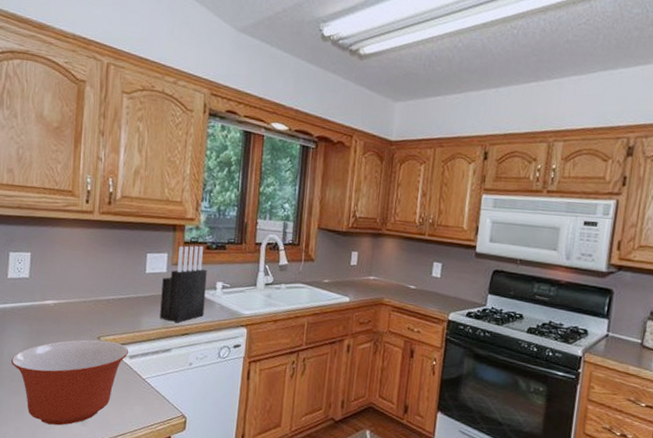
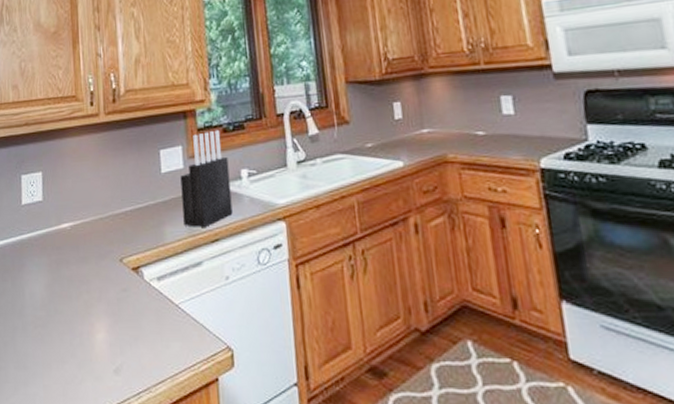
mixing bowl: present [10,339,129,426] -> none [32,262,156,378]

